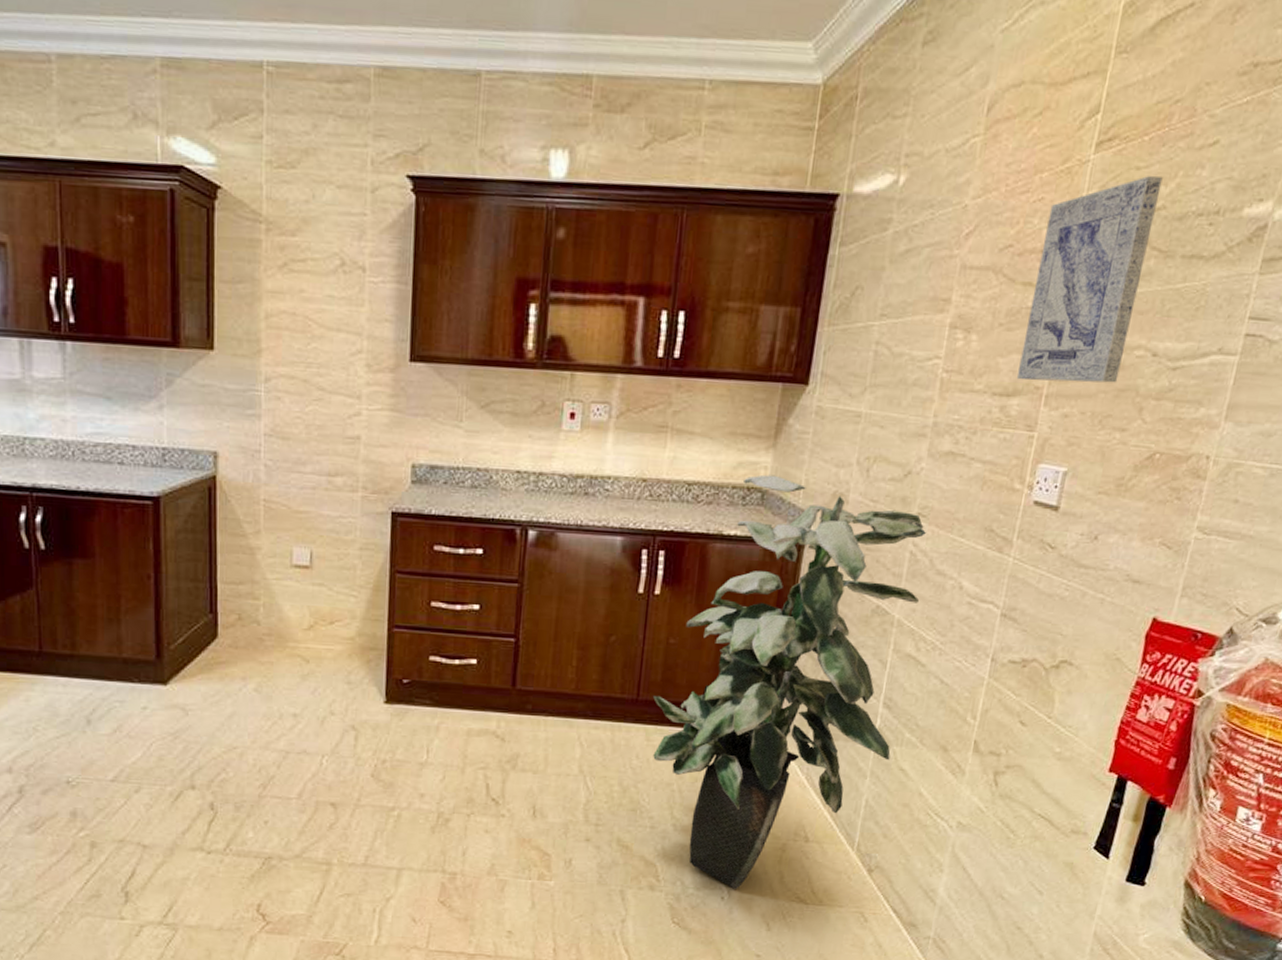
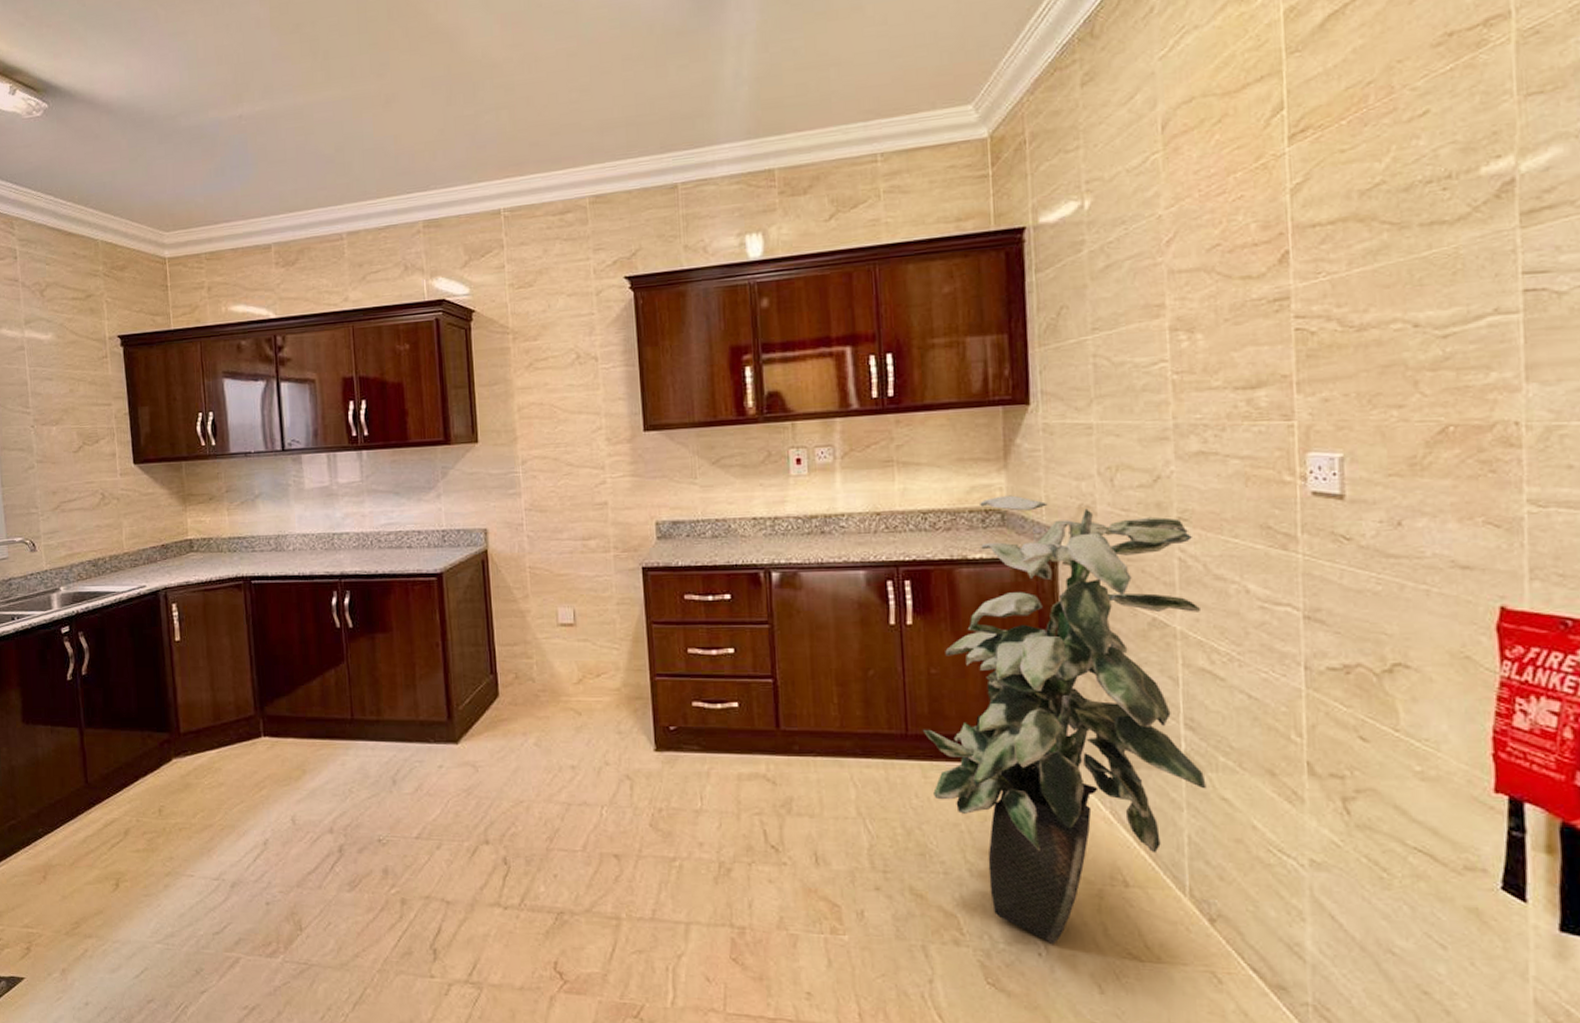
wall art: present [1016,175,1163,383] -> none [1253,153,1379,371]

